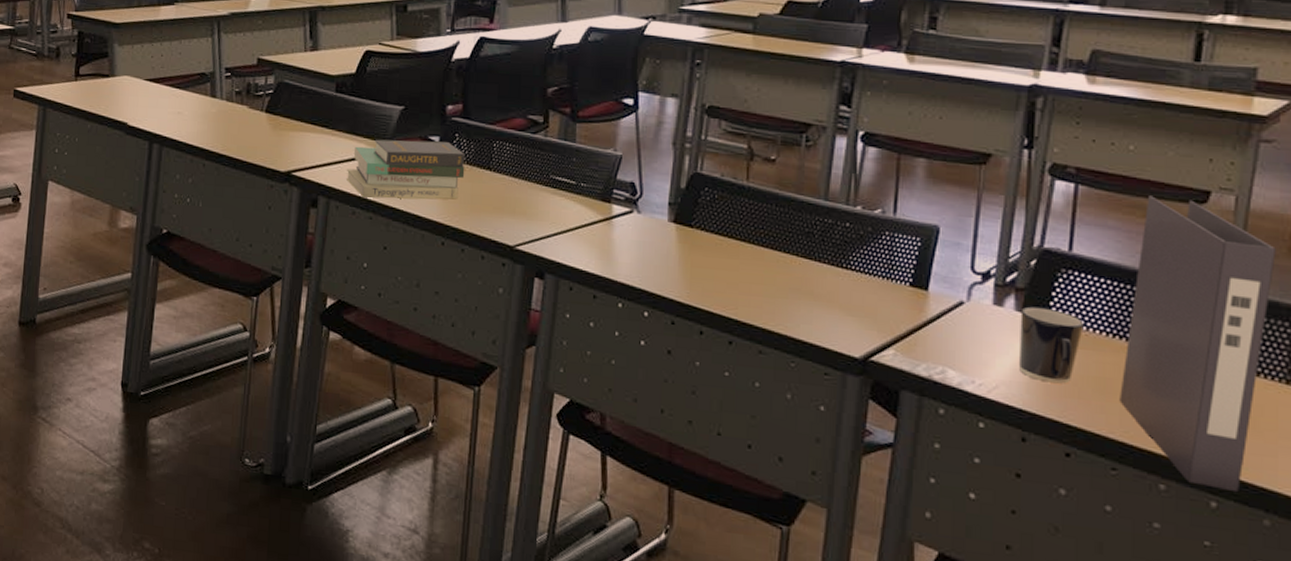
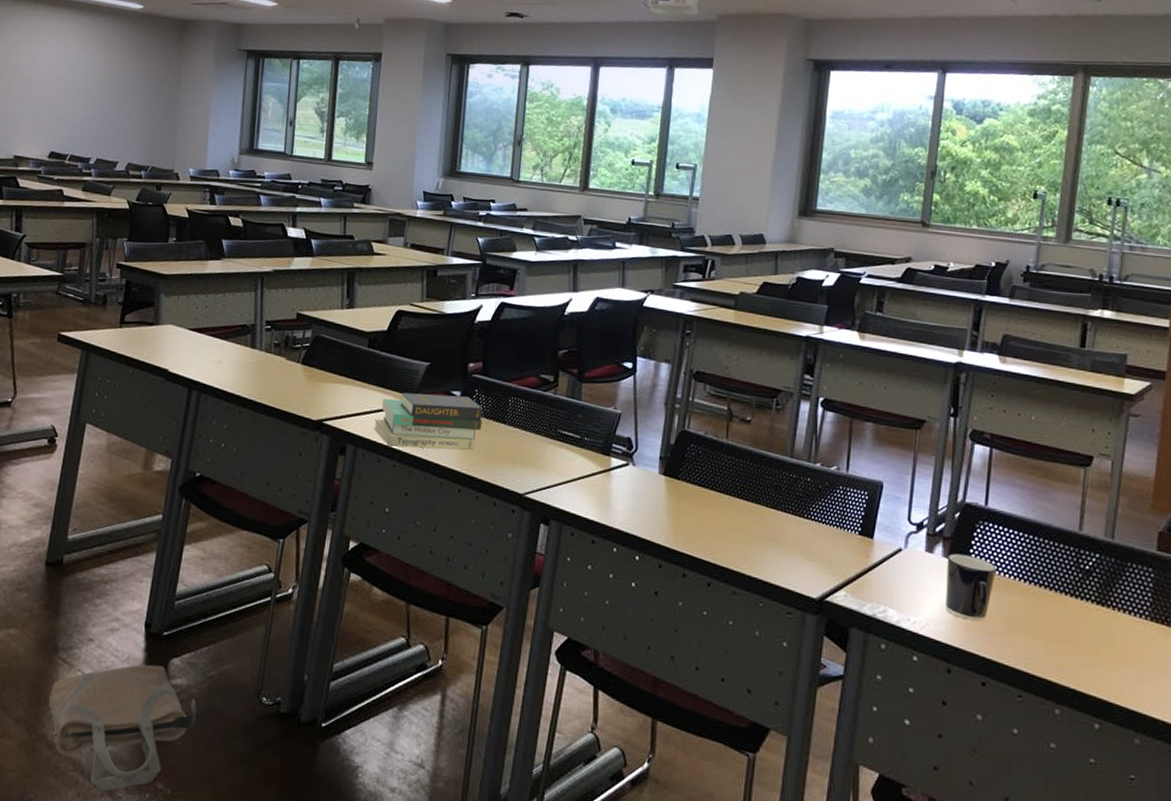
tote bag: none [32,424,179,549] -> present [49,664,197,792]
binder: present [1120,196,1276,493] -> none [1024,459,1142,716]

